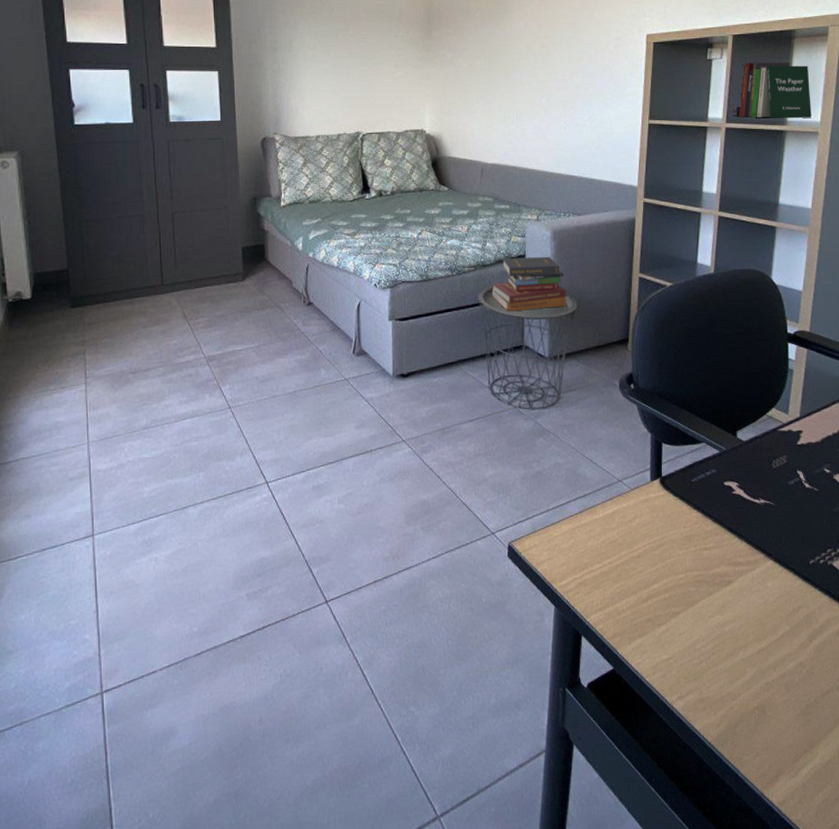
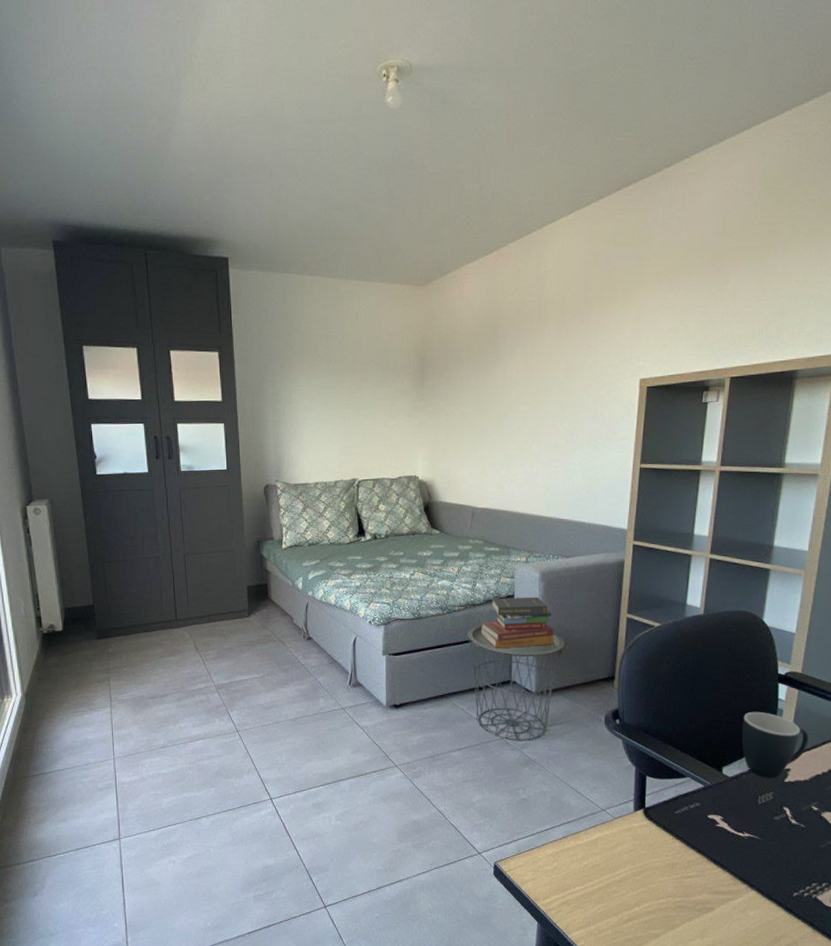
books: present [732,62,811,119] -> none [727,403,812,462]
mug: none [754,372,818,441] -> present [741,711,808,778]

